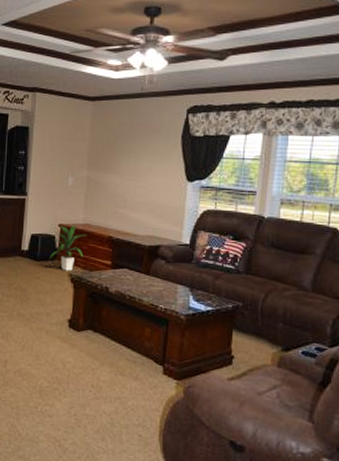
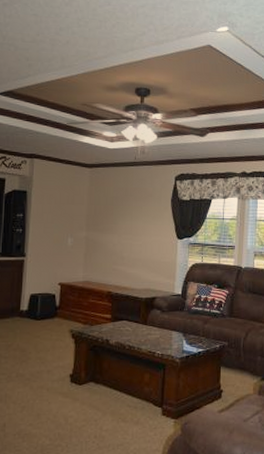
indoor plant: present [49,224,87,271] -> none [50,282,87,328]

